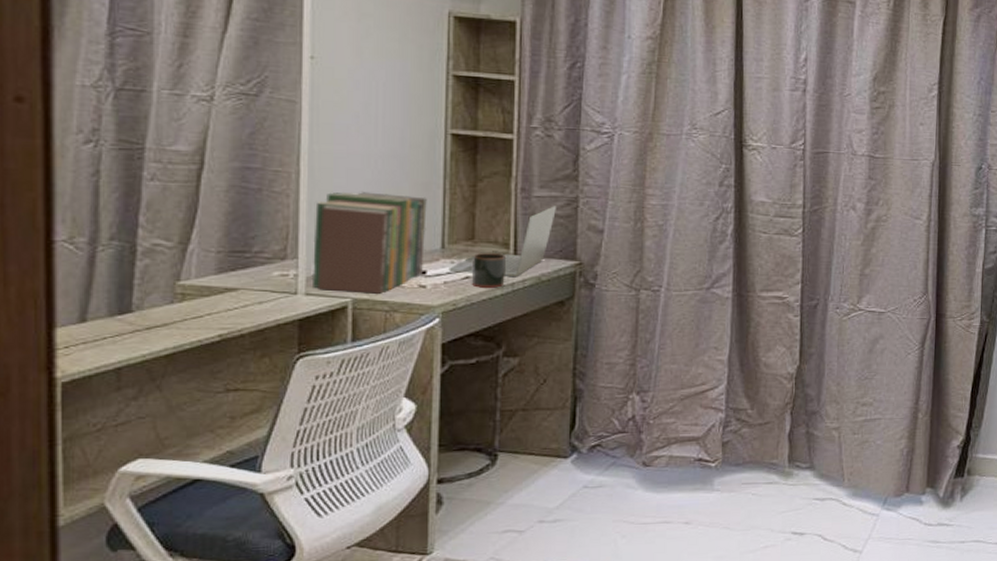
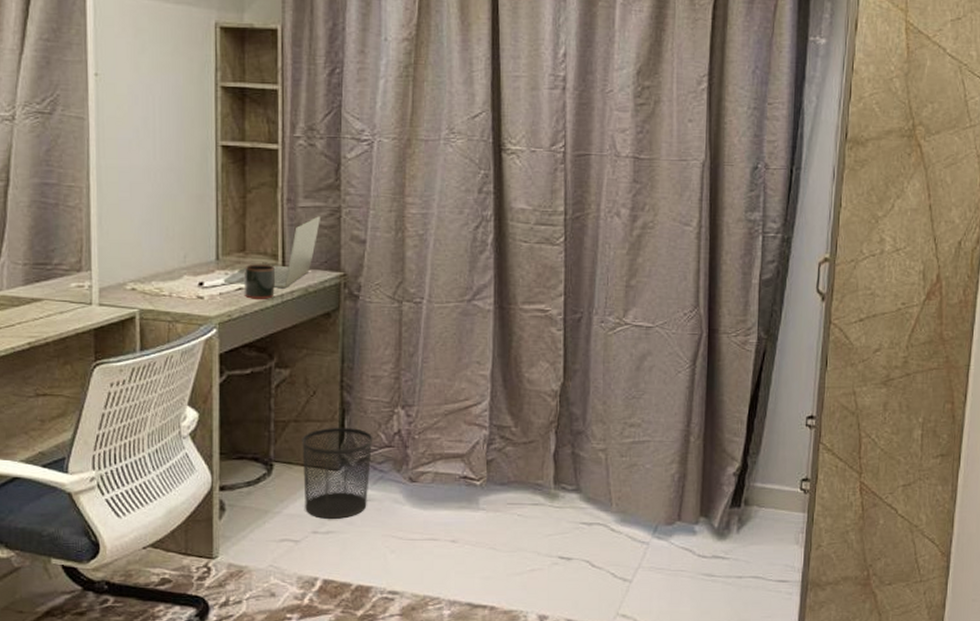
books: present [313,191,427,295] -> none [104,205,202,306]
waste bin: none [529,414,606,508] -> present [302,427,373,520]

